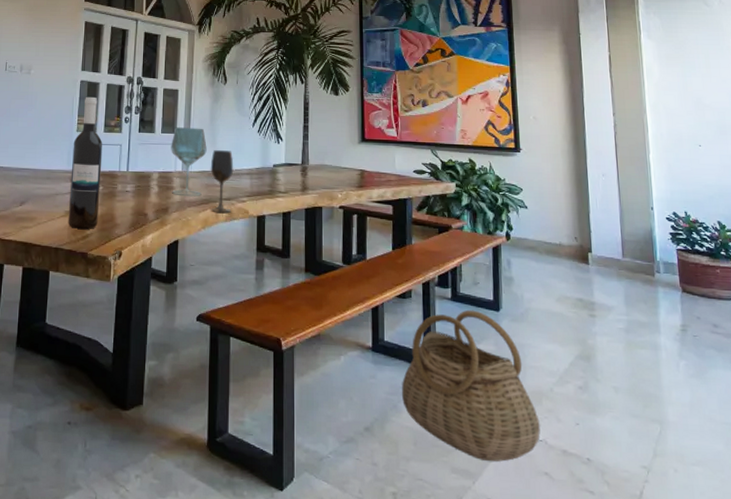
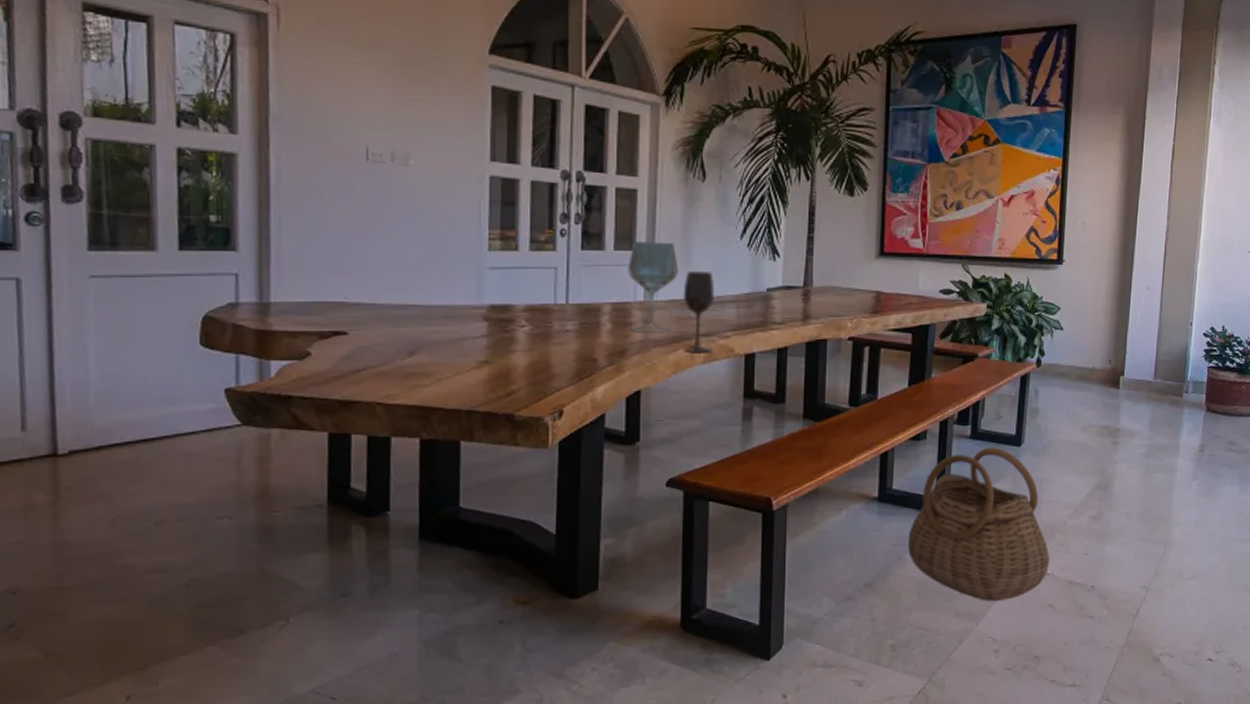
wine bottle: present [68,96,103,229] -> none [482,199,529,383]

